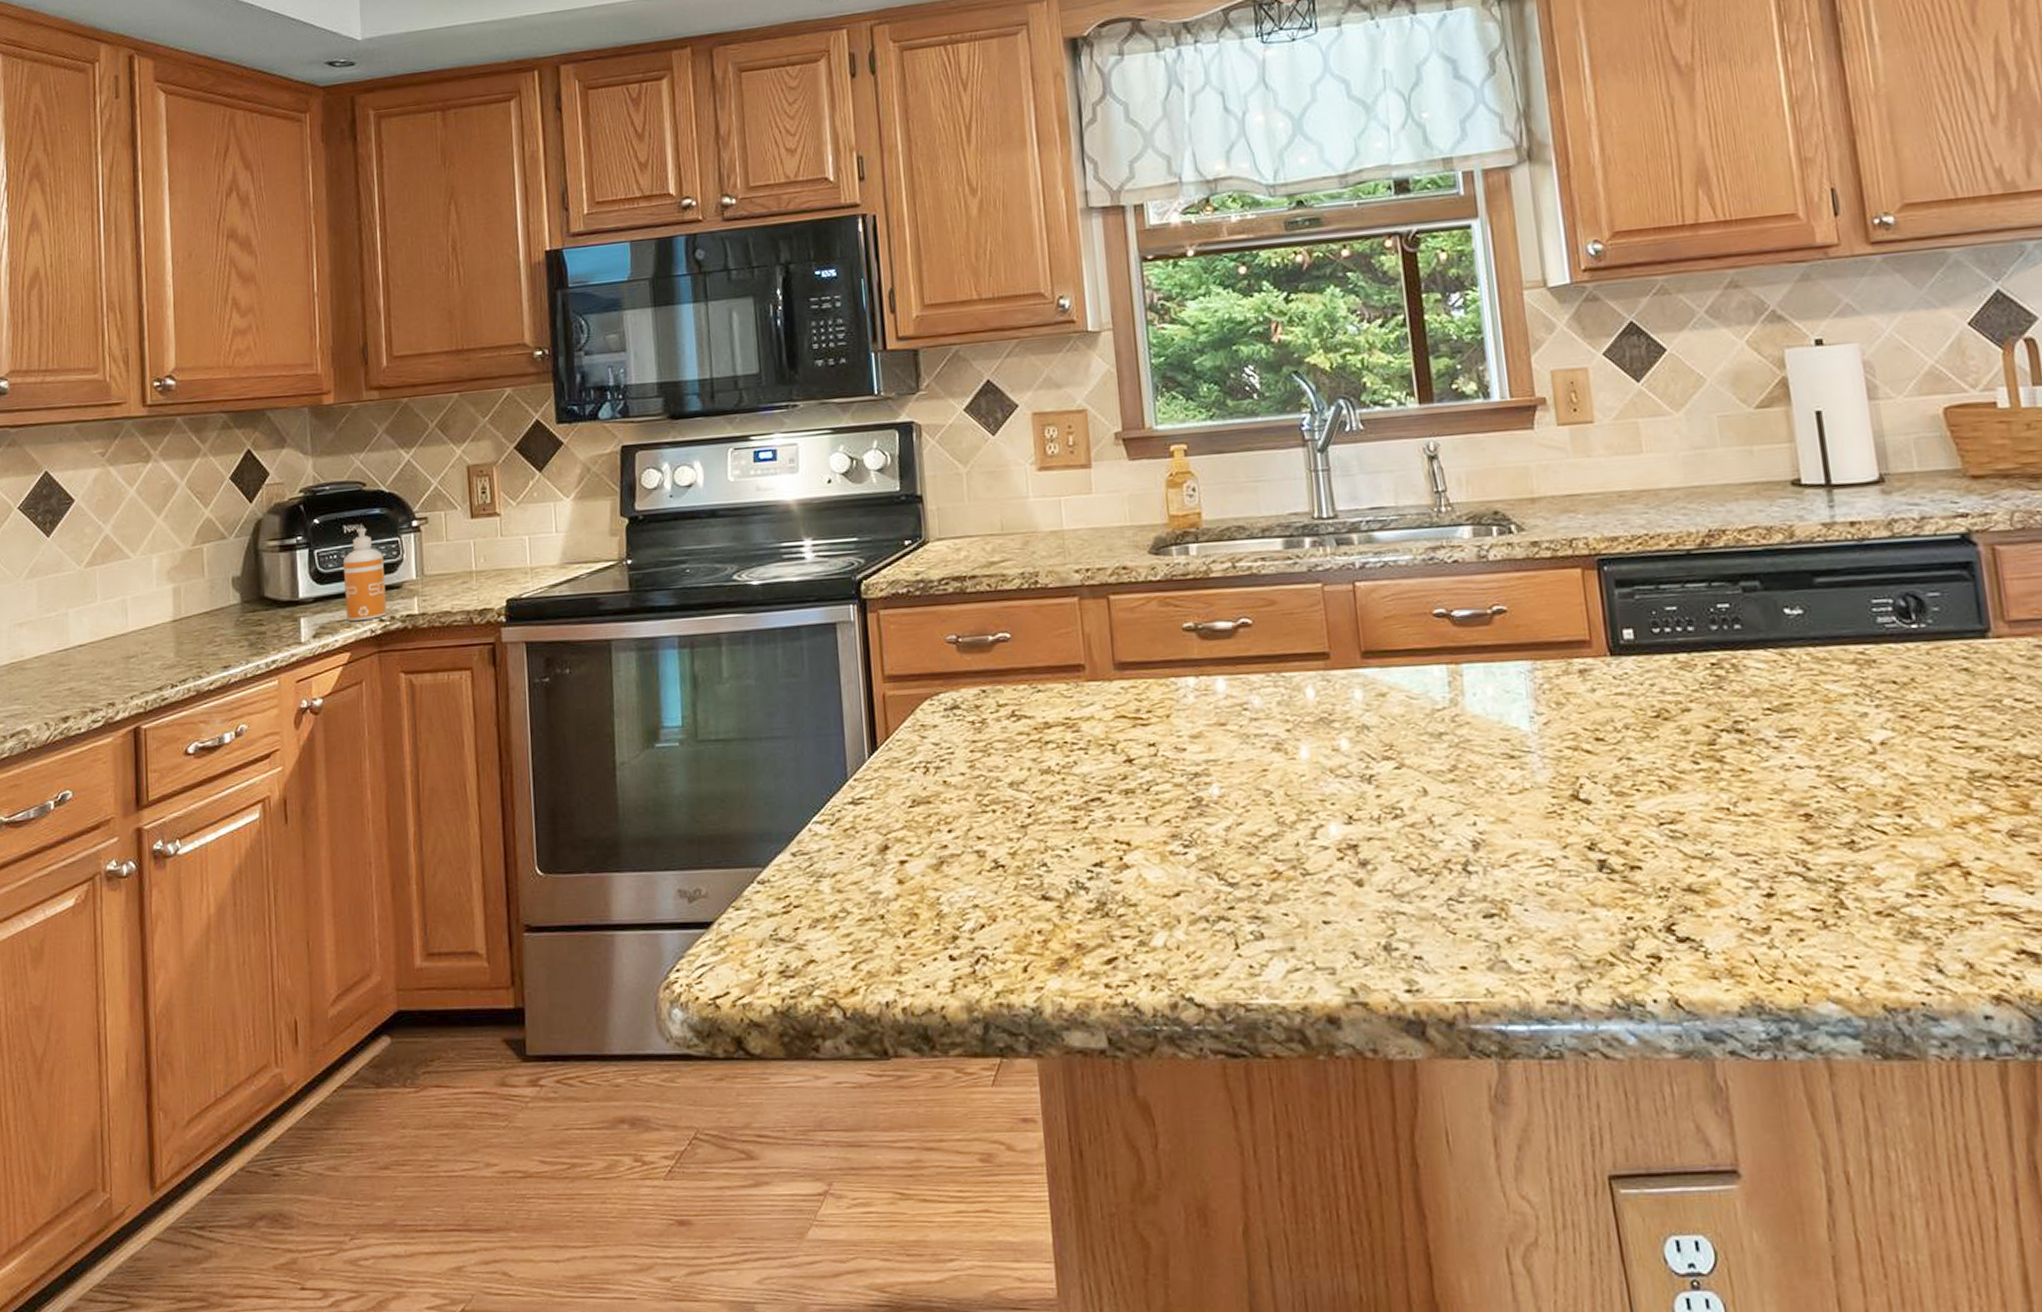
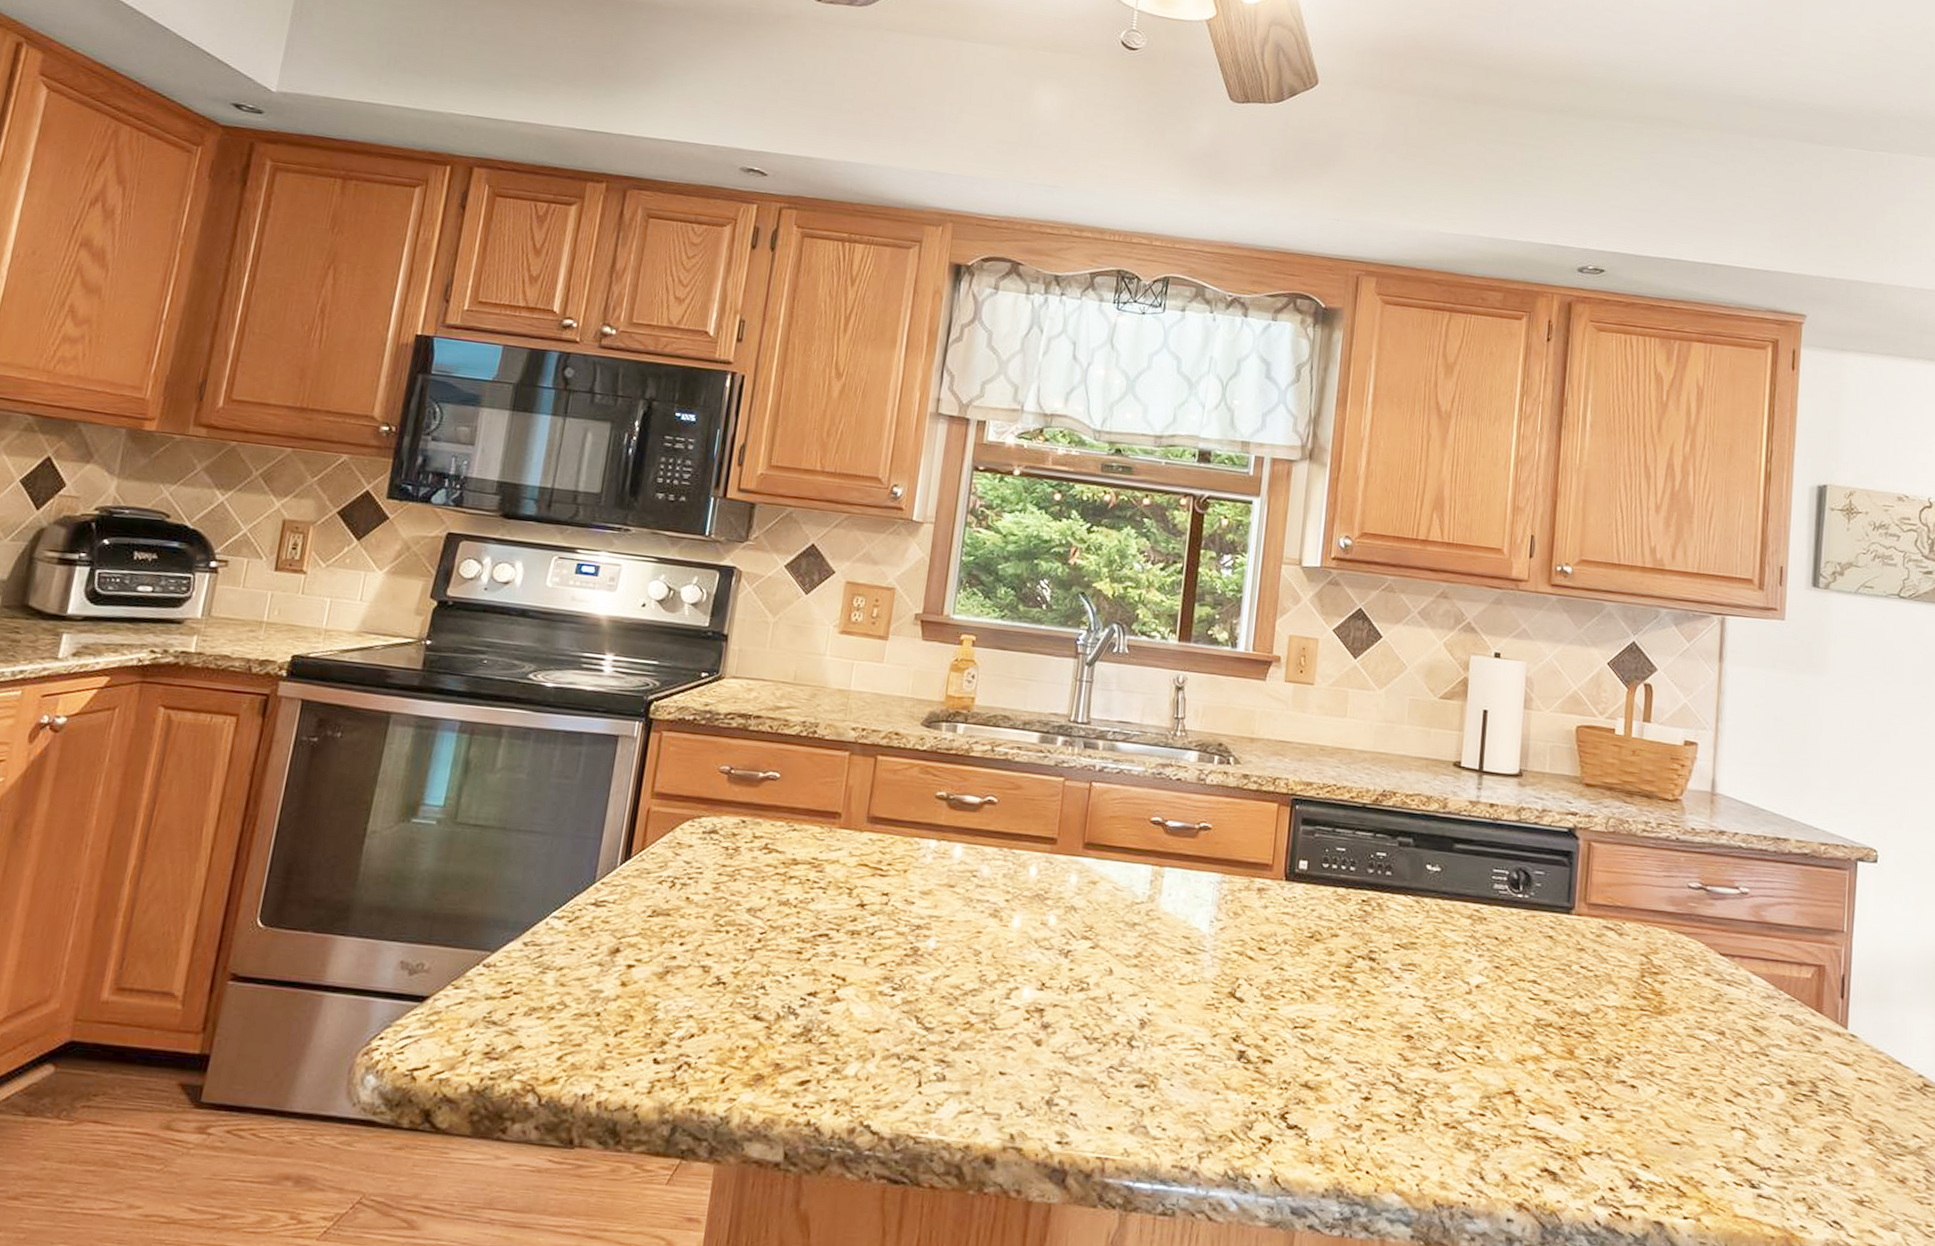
soap dispenser: present [343,528,386,622] -> none [114,558,171,649]

